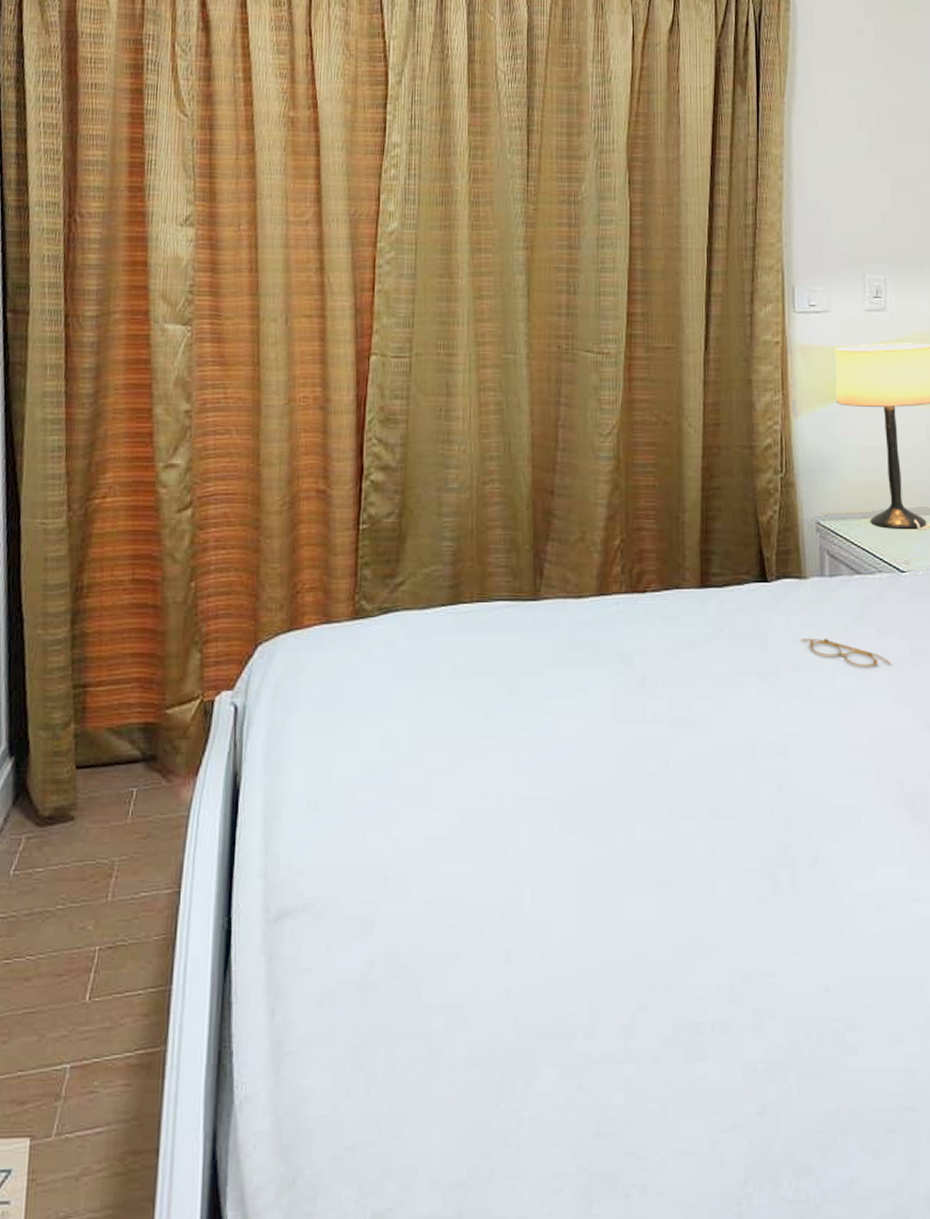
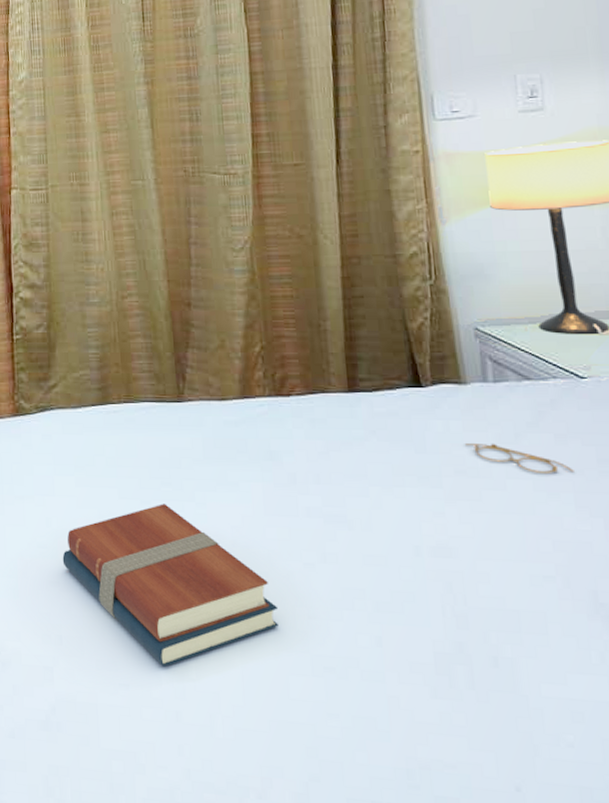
books: none [395,715,619,900] -> present [62,504,279,667]

